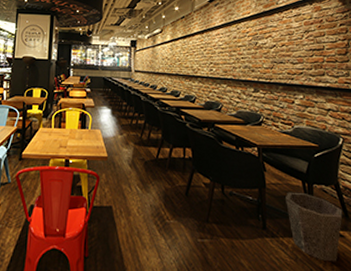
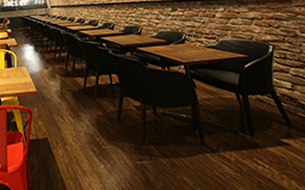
waste bin: present [285,192,343,262] -> none [220,104,286,172]

